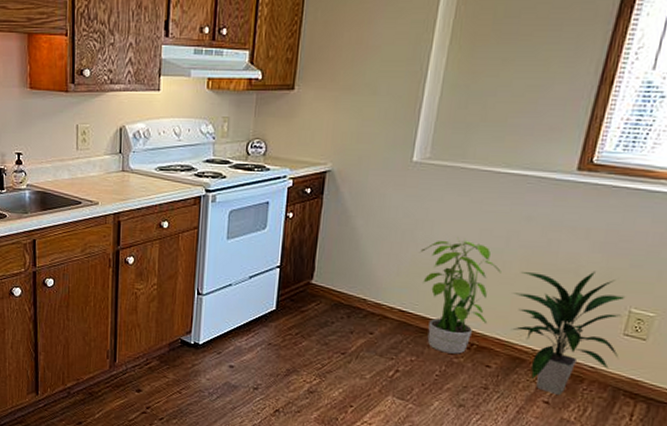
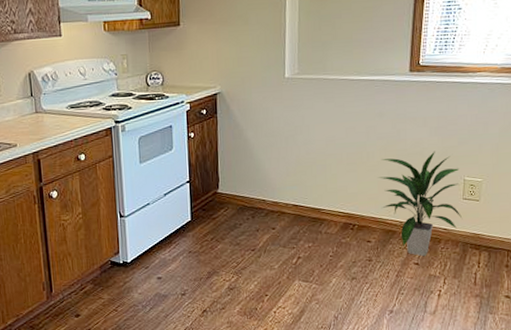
potted plant: present [419,235,501,354] -> none [302,137,367,236]

